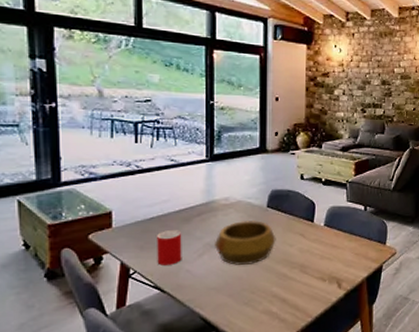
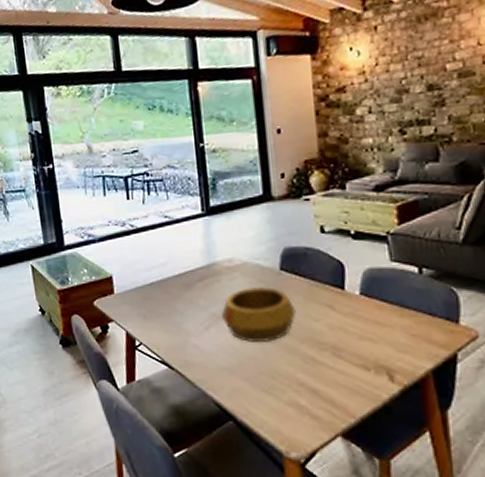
cup: present [157,230,182,265] -> none [159,297,188,338]

